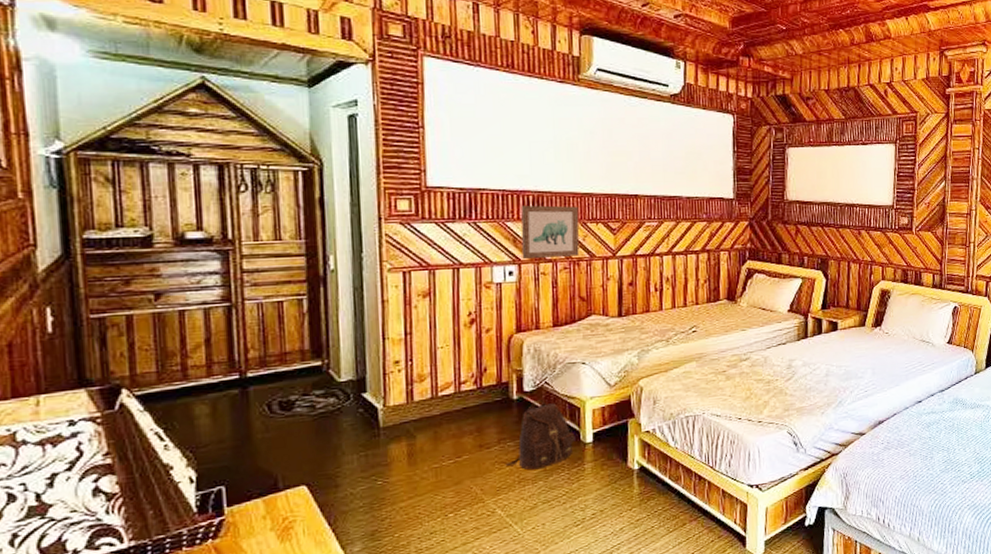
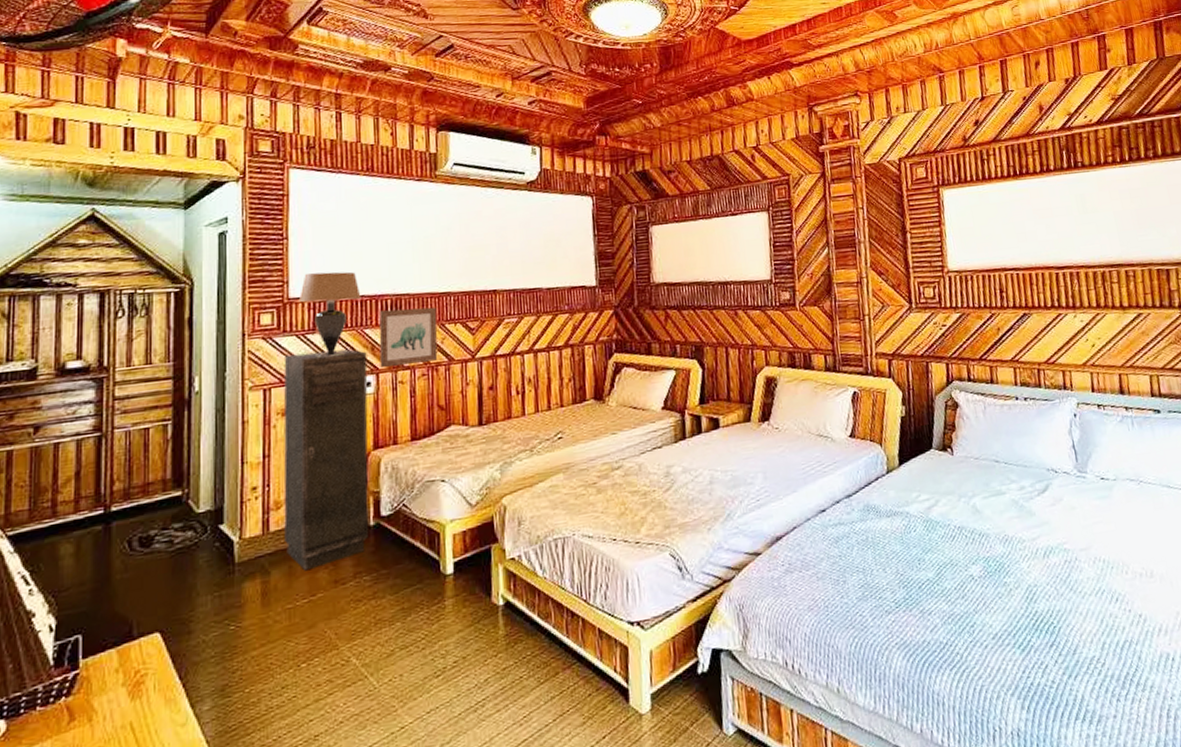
storage cabinet: none [423,239,513,436] -> present [283,349,369,571]
table lamp: none [437,164,503,245] -> present [298,271,361,357]
backpack: present [505,400,576,470] -> none [361,525,435,609]

